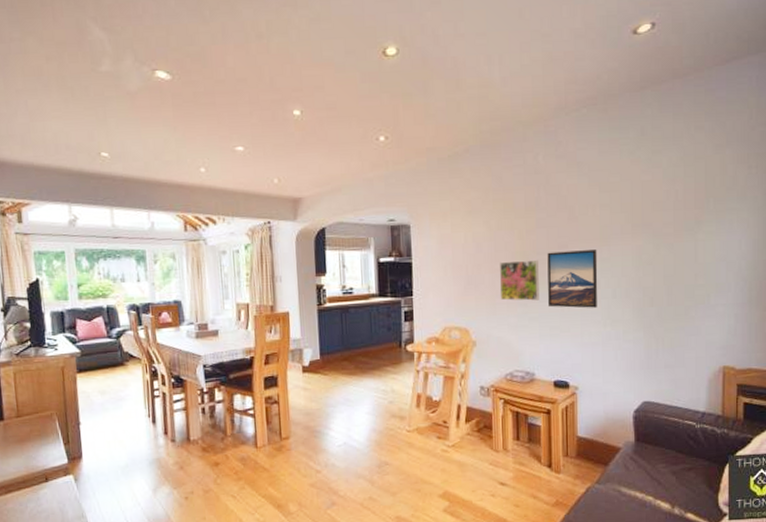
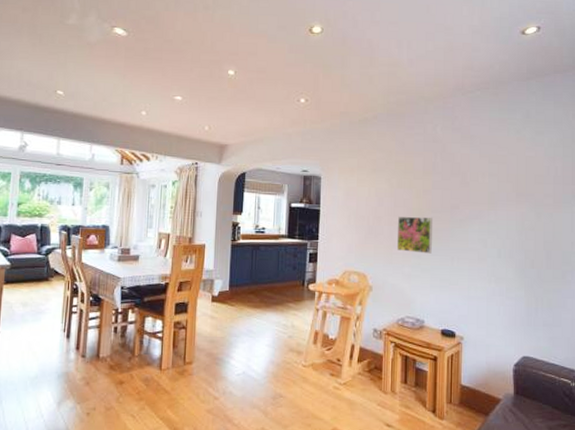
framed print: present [547,250,598,308] -> none [439,211,485,265]

